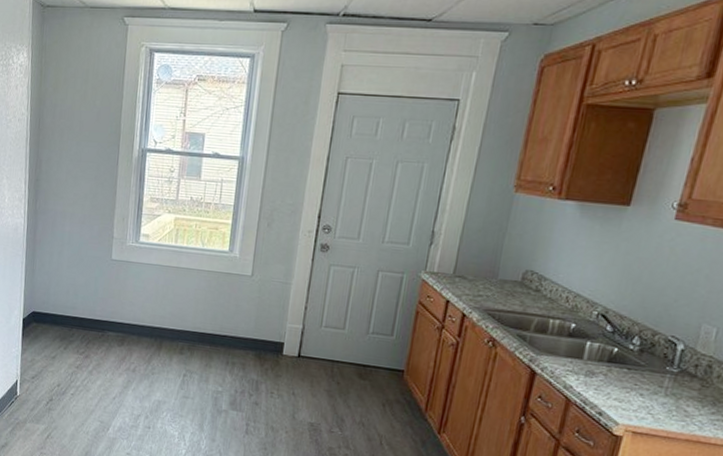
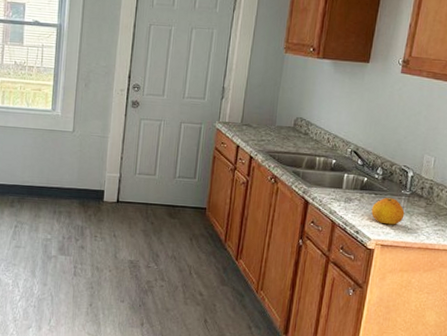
fruit: none [621,374,669,409] -> present [371,197,405,225]

